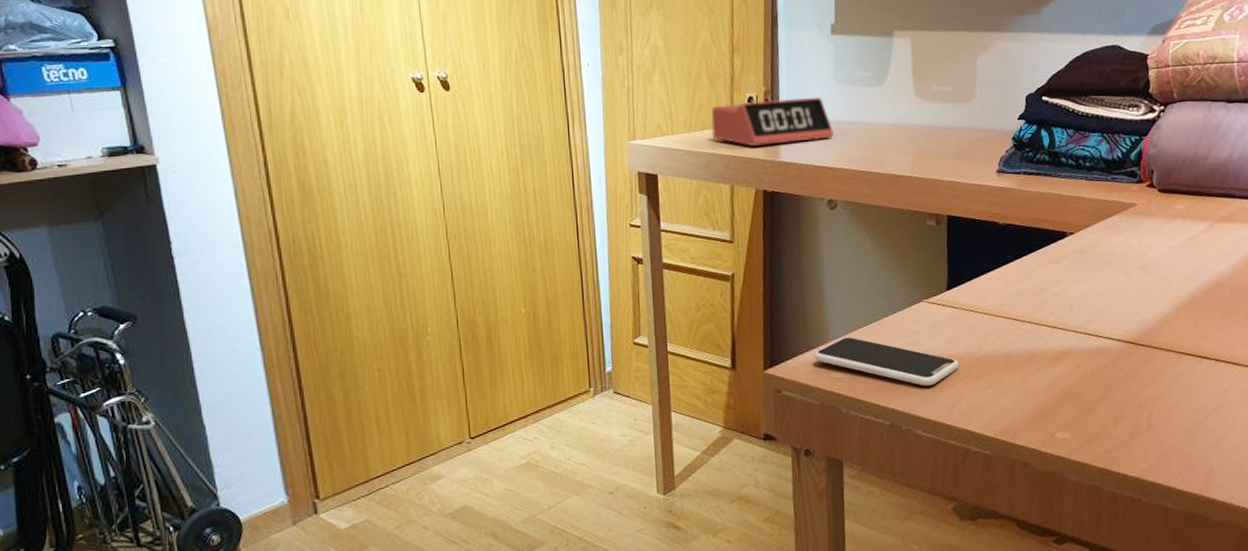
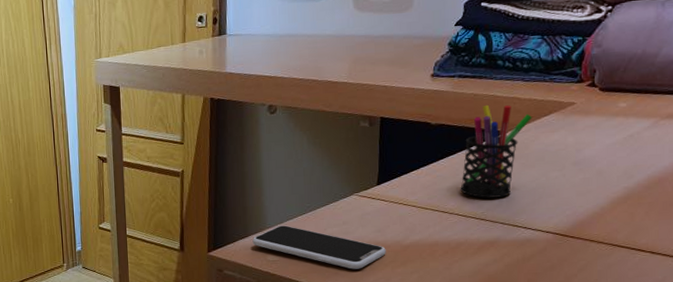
alarm clock: present [711,97,834,147] -> none [166,13,275,60]
pen holder: none [1031,204,1098,305] -> present [460,104,533,198]

